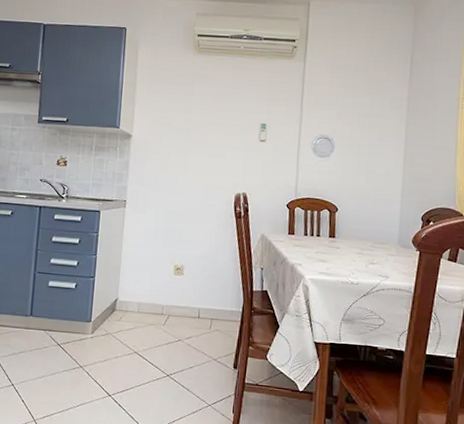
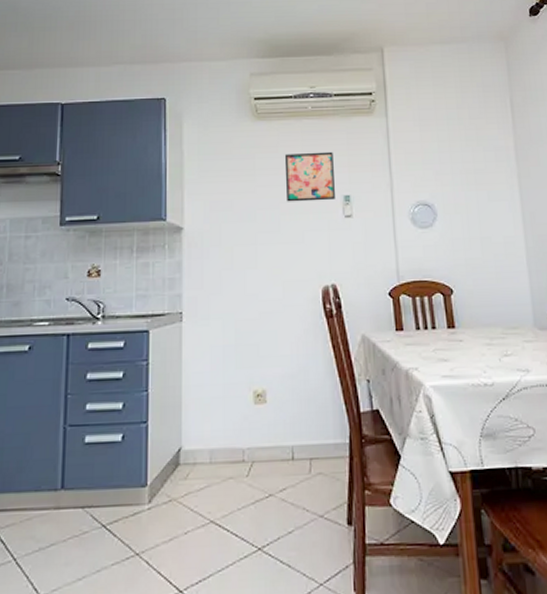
wall art: none [215,85,257,127] -> present [284,151,335,202]

